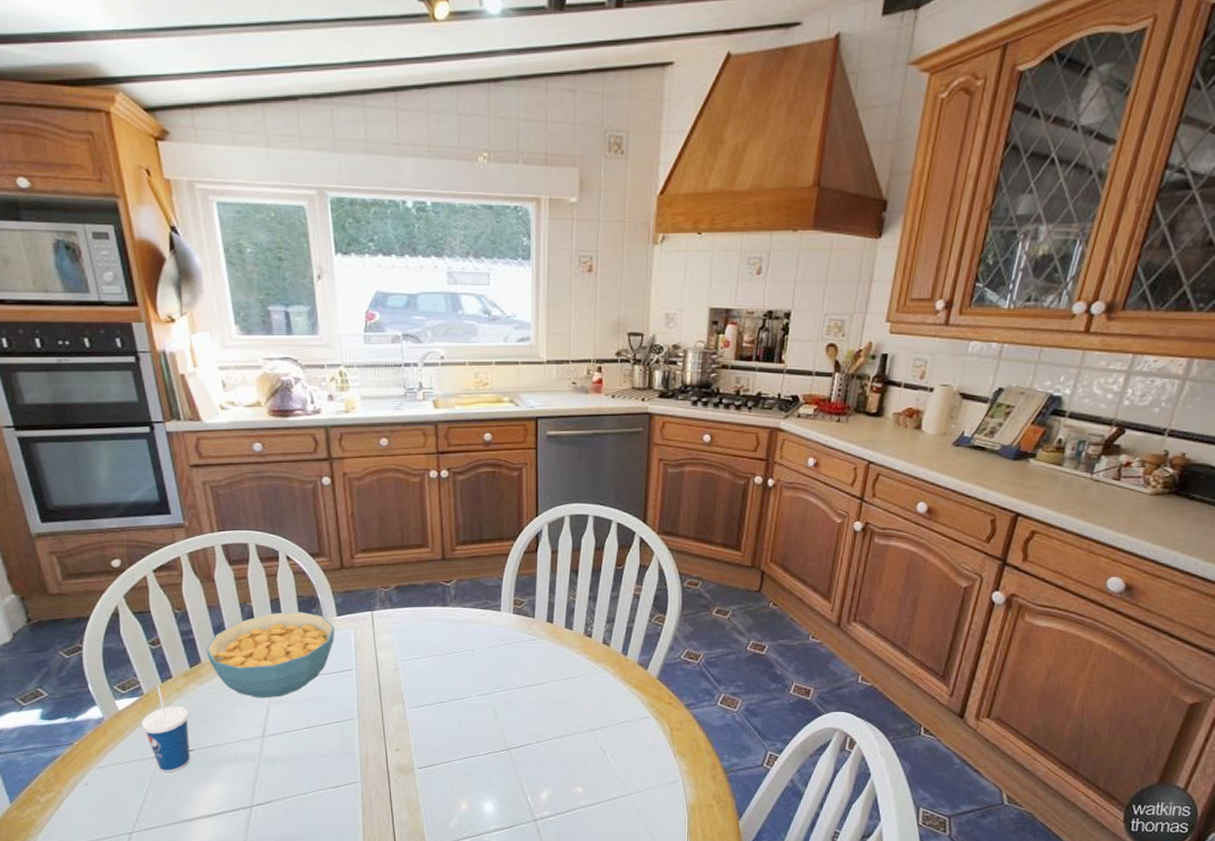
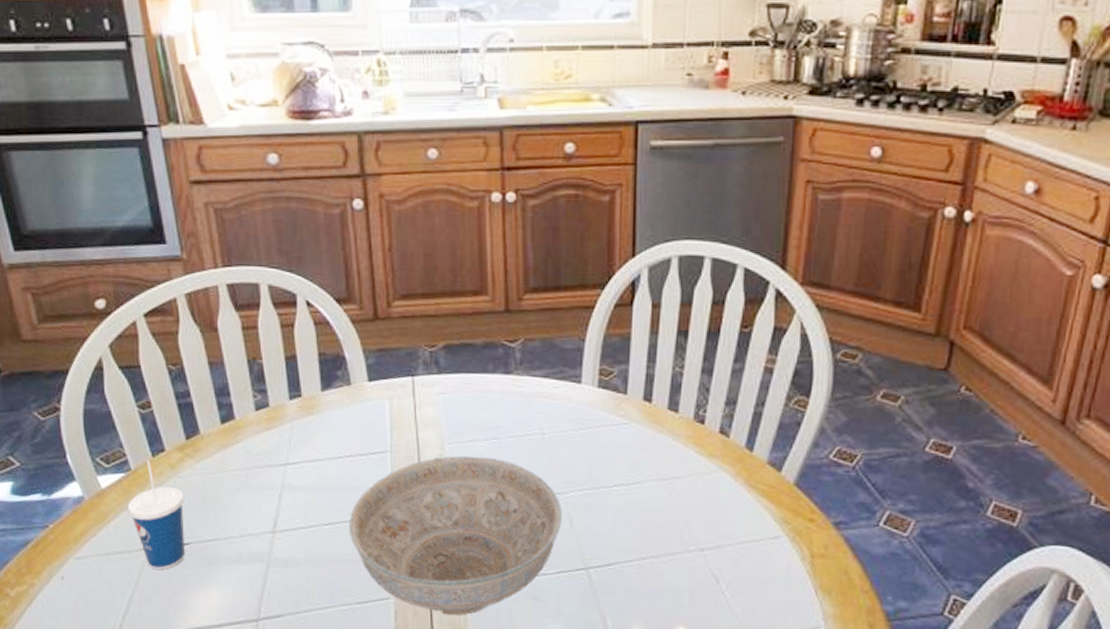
cereal bowl: present [206,611,335,698] -> none [205,373,366,484]
decorative bowl: none [324,669,488,792] -> present [349,456,562,616]

